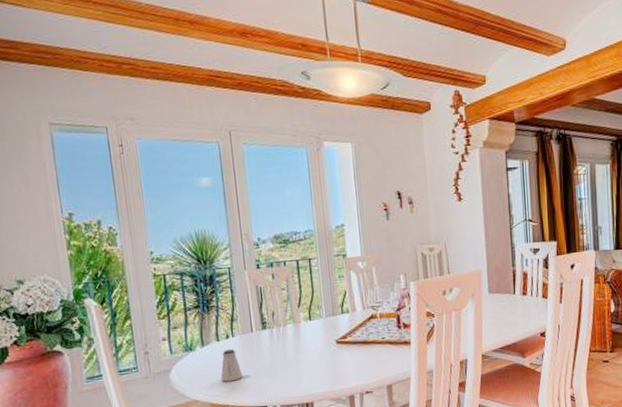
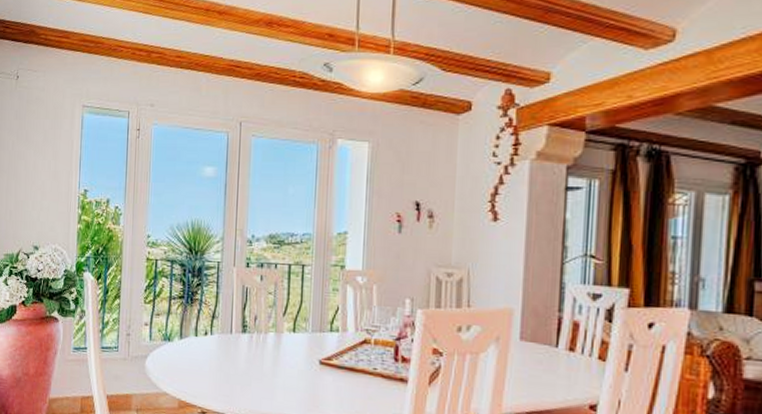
saltshaker: present [220,349,243,382] -> none [193,347,215,382]

